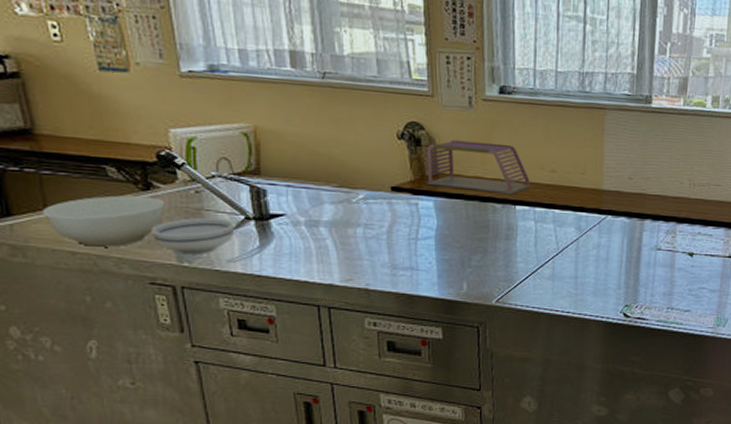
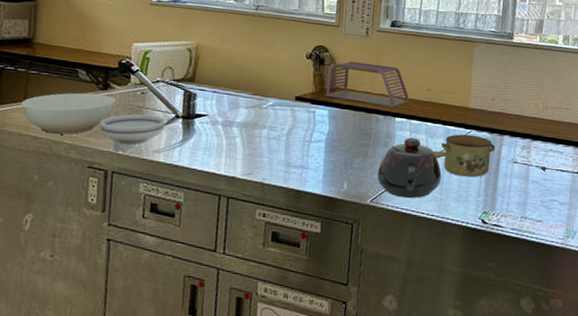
teapot: none [500,228,575,296] -> present [377,137,442,198]
cooking pot: none [564,220,636,269] -> present [433,134,496,177]

